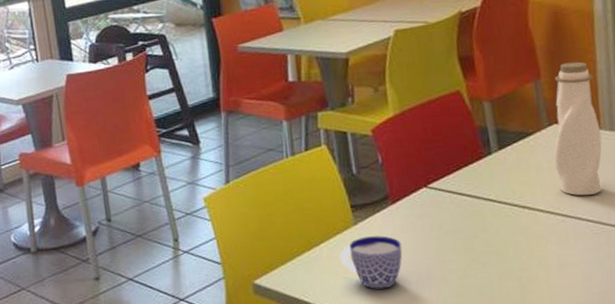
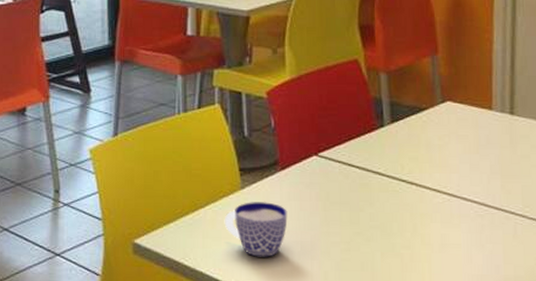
water bottle: present [553,61,602,196] -> none [444,40,492,177]

